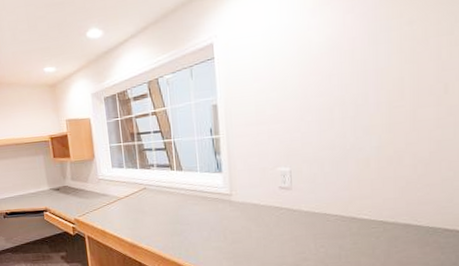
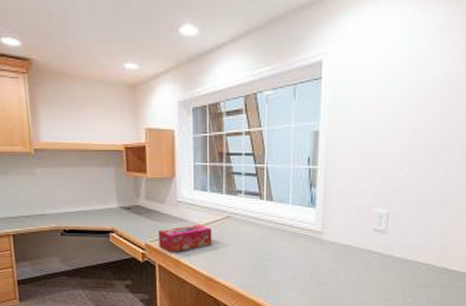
tissue box: none [85,197,133,225] -> present [159,225,212,253]

